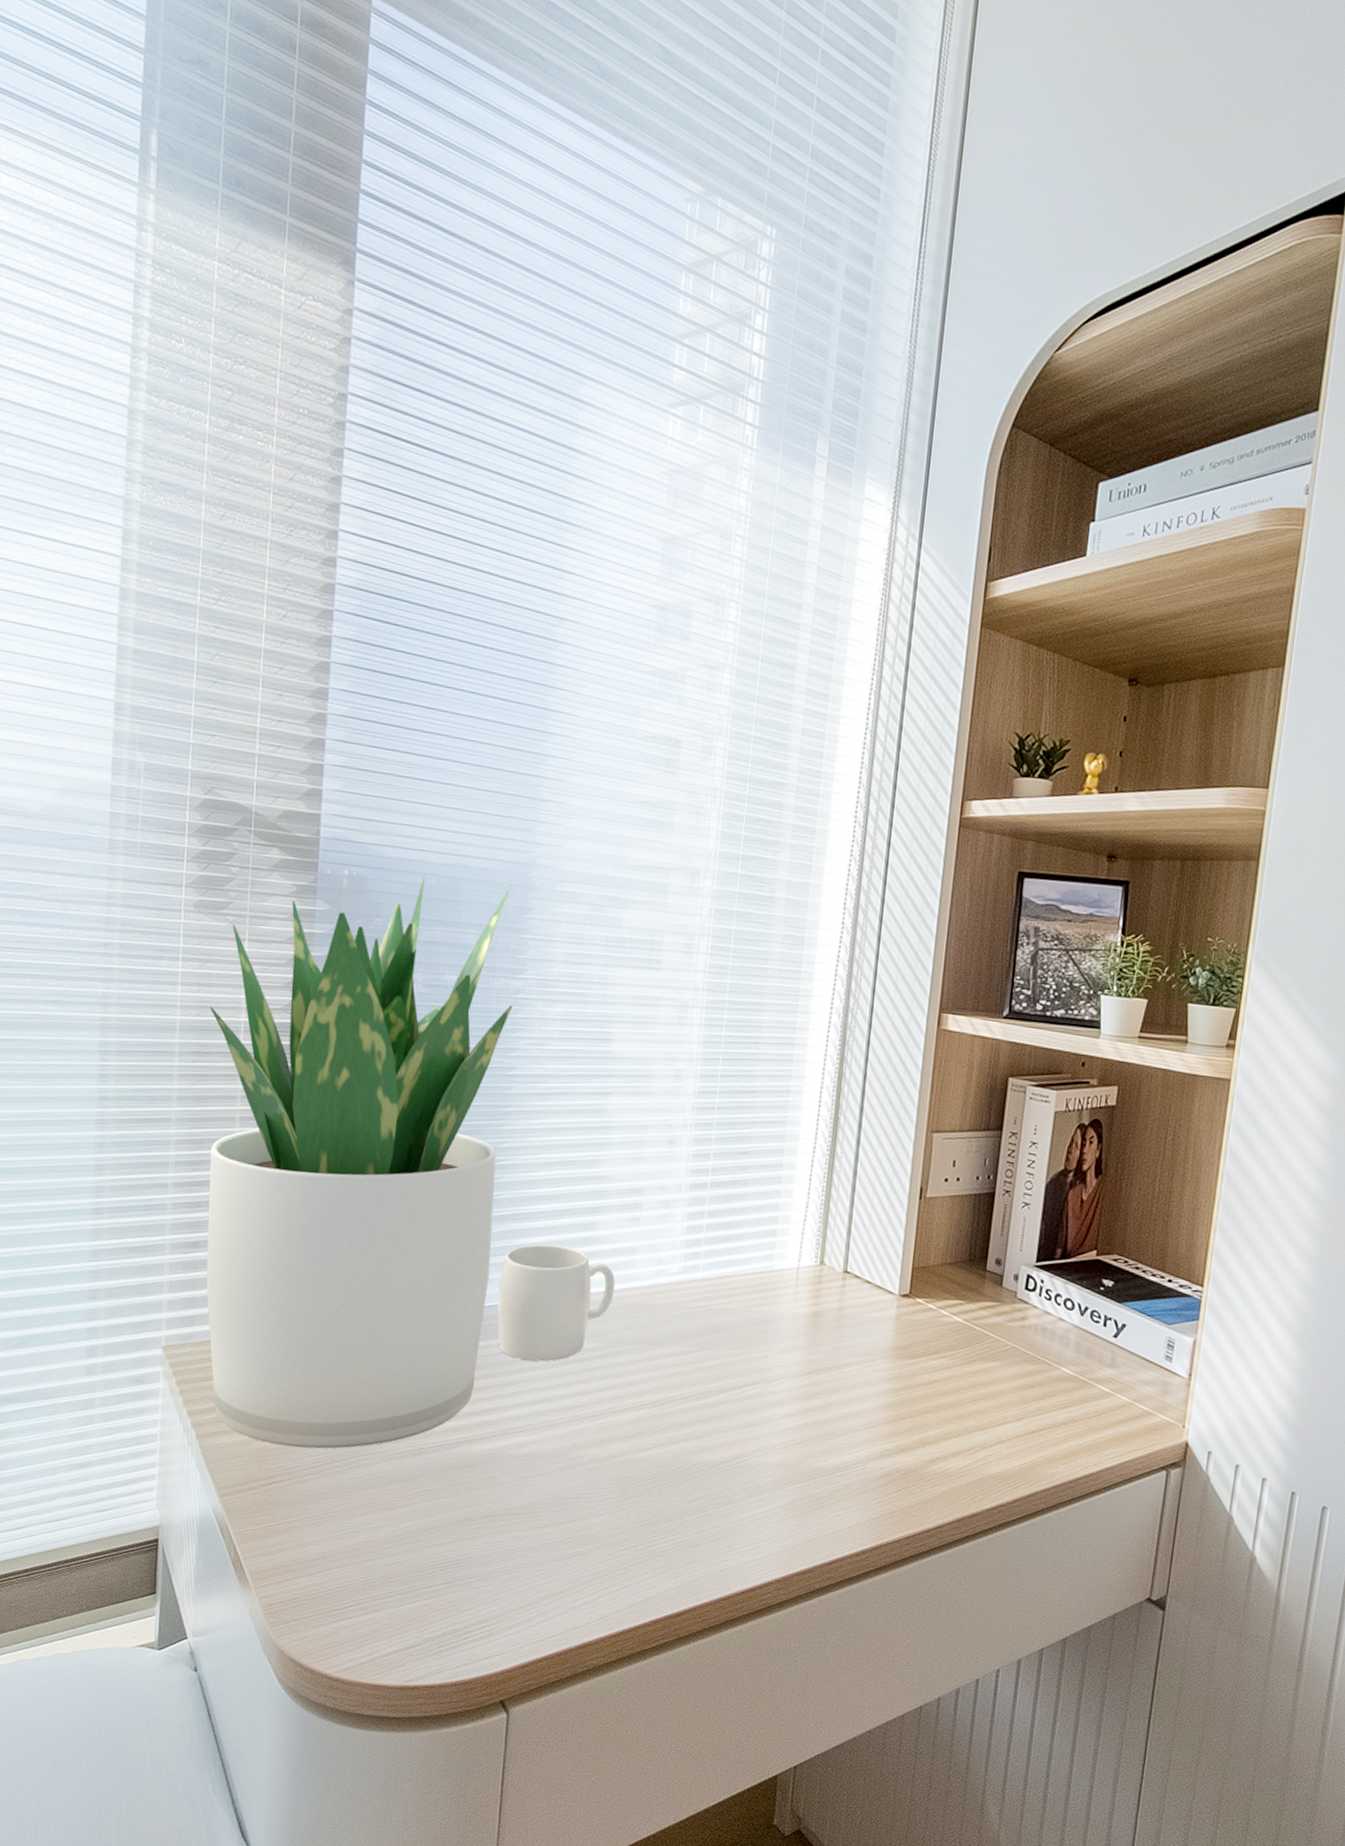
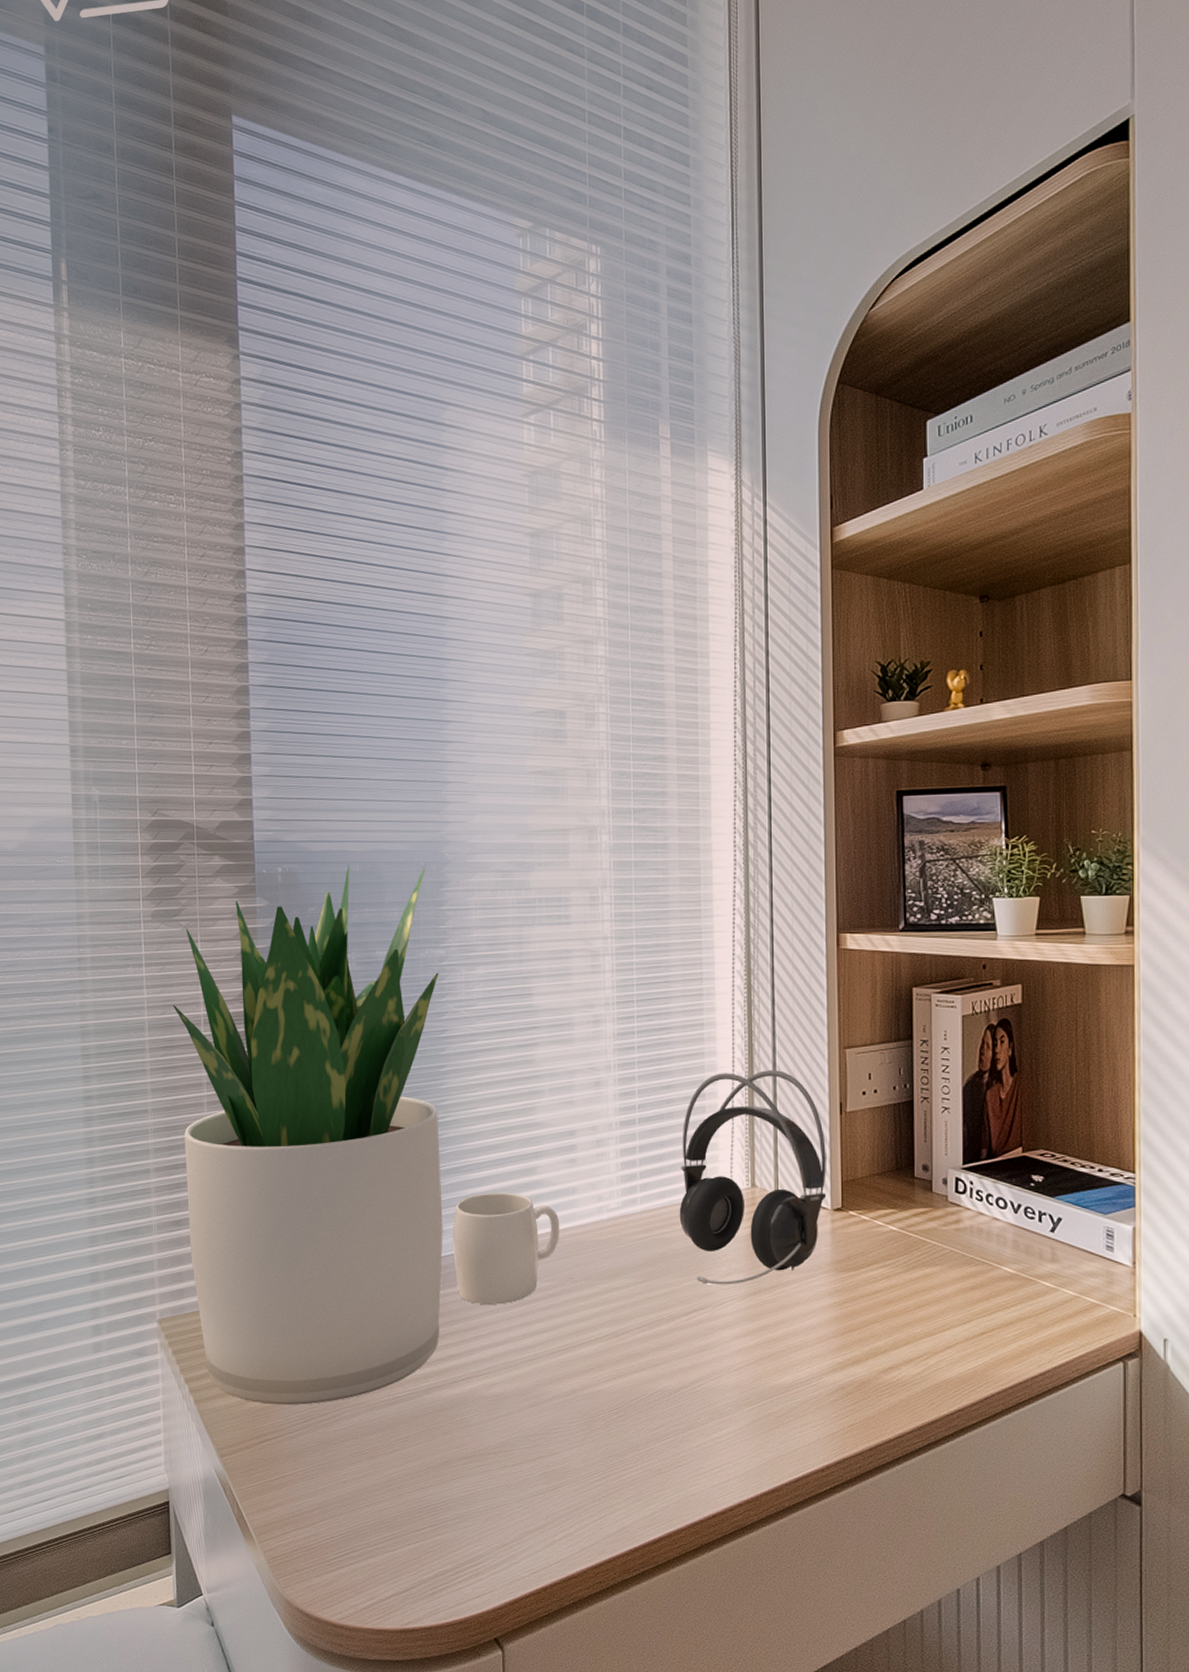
headphones: none [741,1144,901,1362] -> present [679,1070,827,1285]

